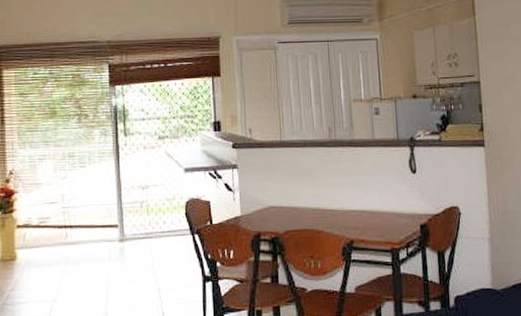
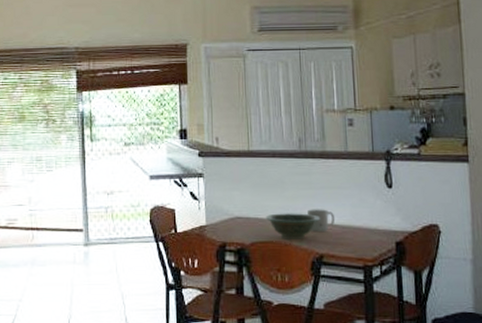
bowl: none [298,200,350,227] -> present [265,213,320,239]
mug: none [338,195,364,219] -> present [308,209,336,233]

